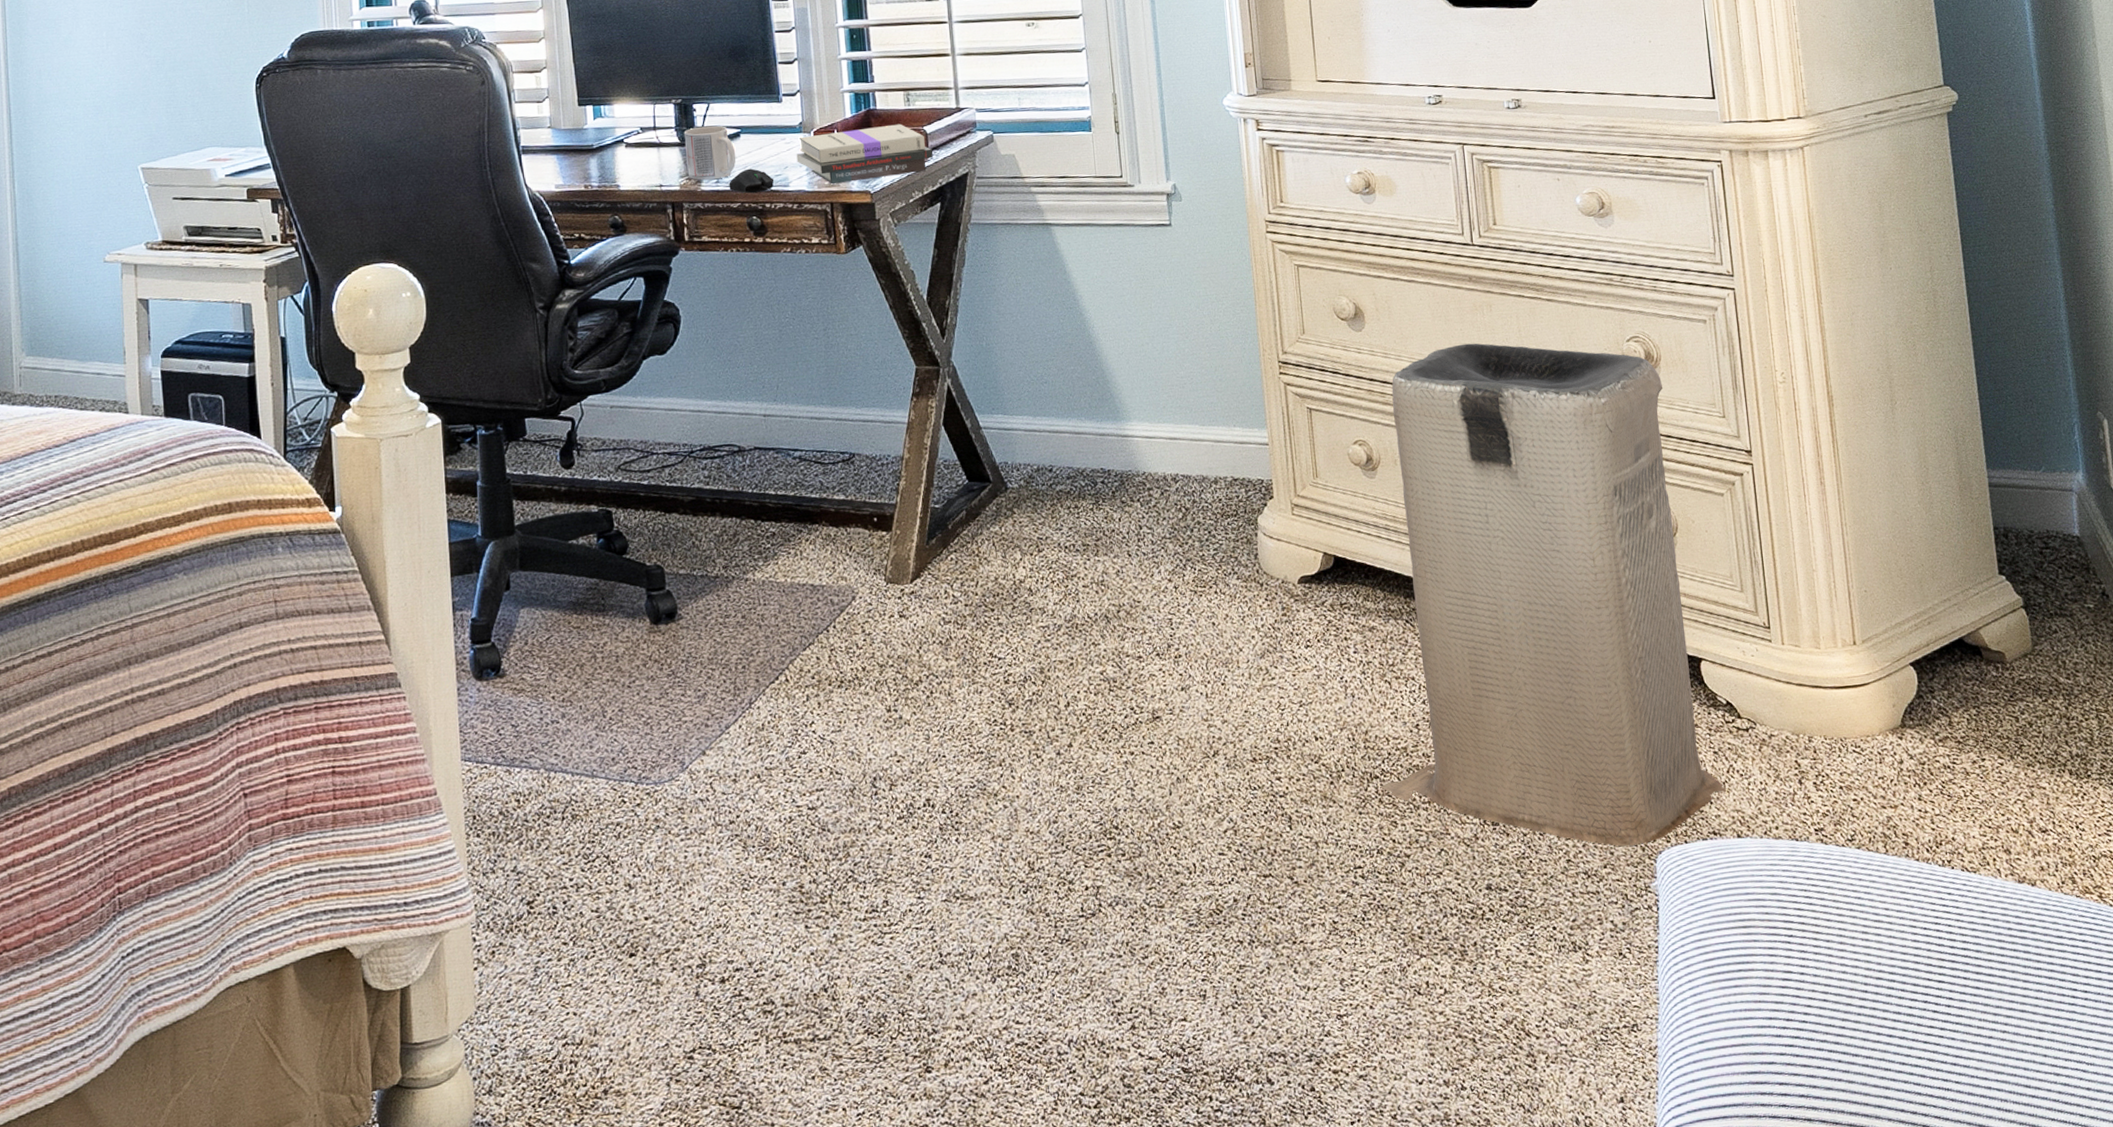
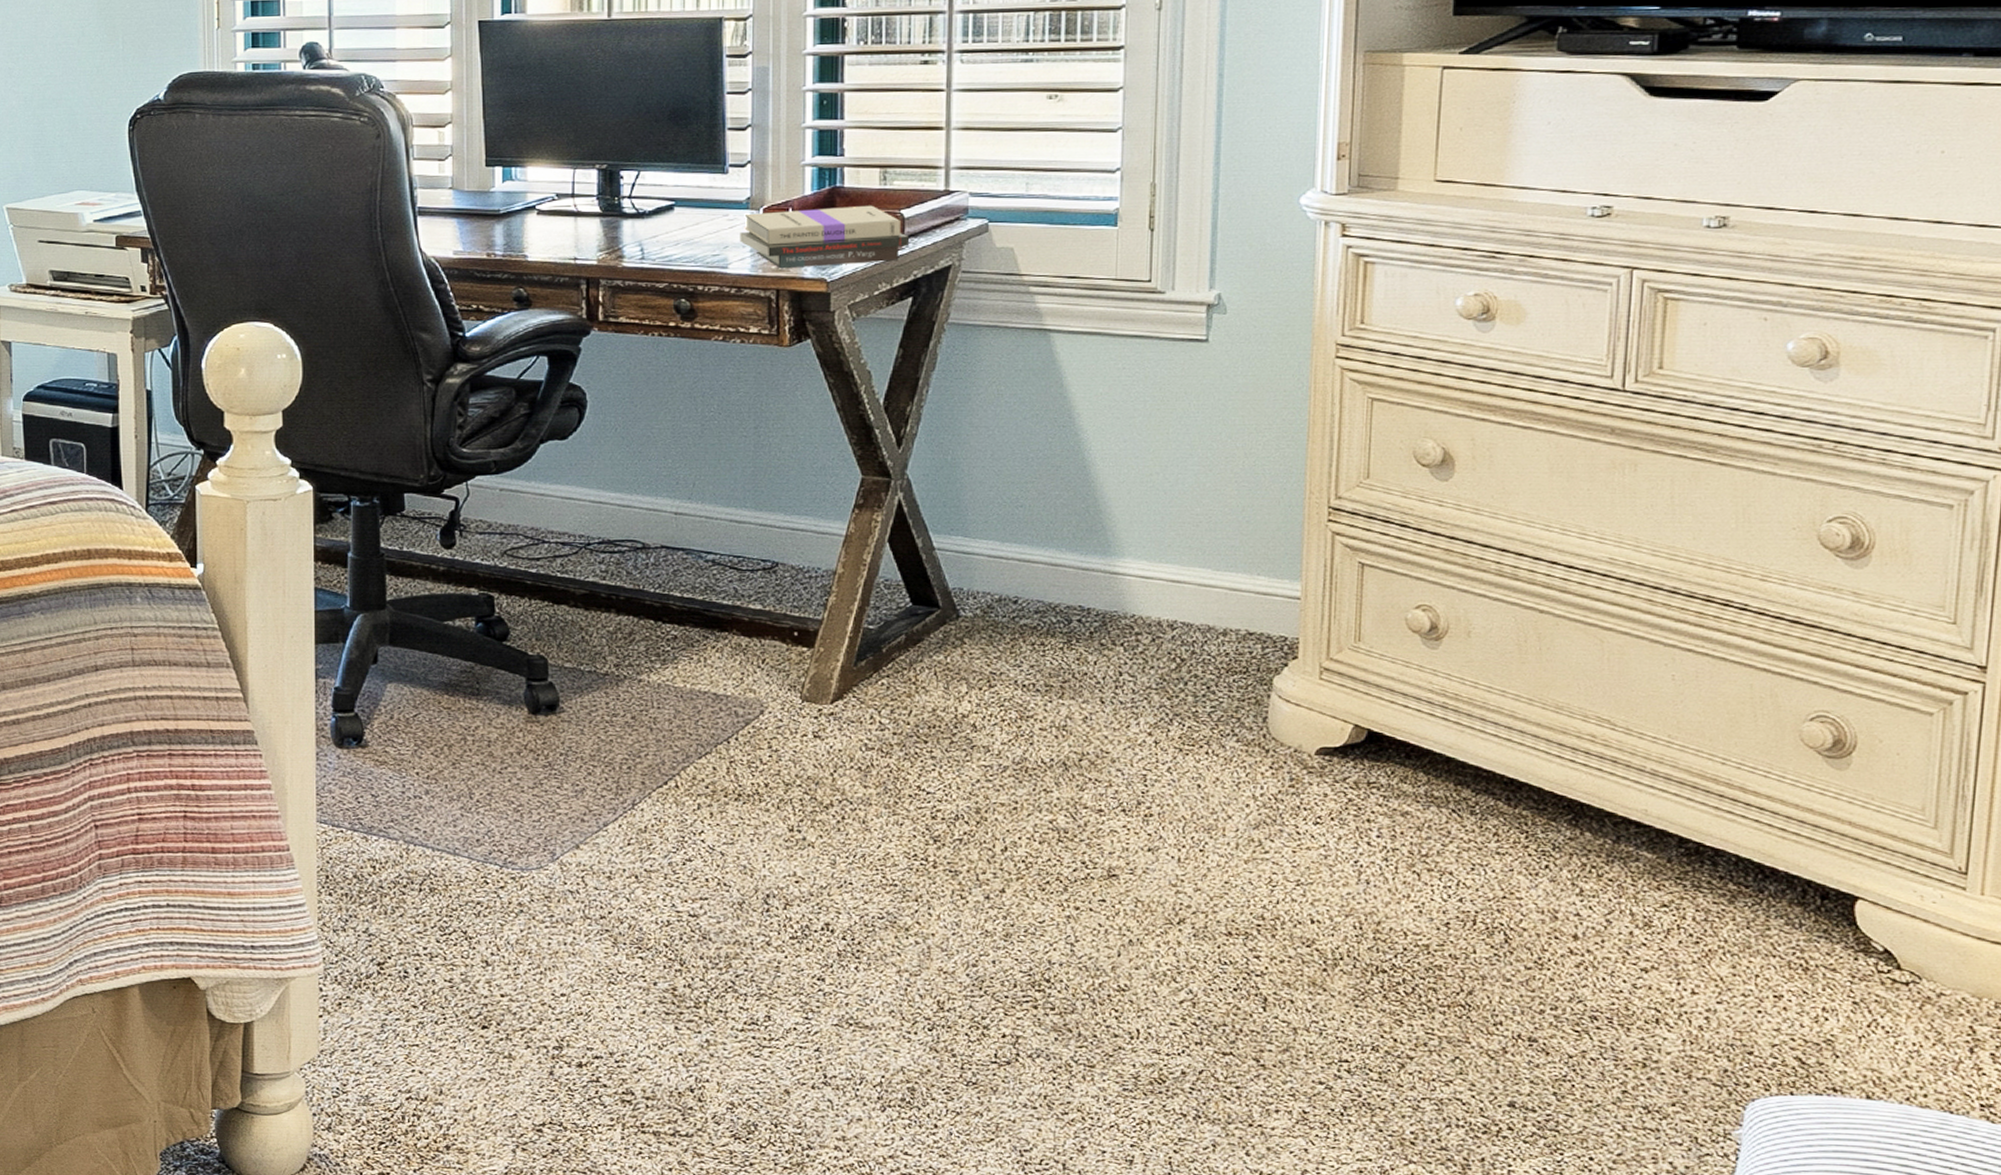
mug: present [684,125,736,181] -> none [607,196,667,256]
computer mouse: present [729,168,806,194] -> none [655,246,748,276]
laundry basket: present [1380,343,1727,847] -> none [1387,507,1870,1088]

